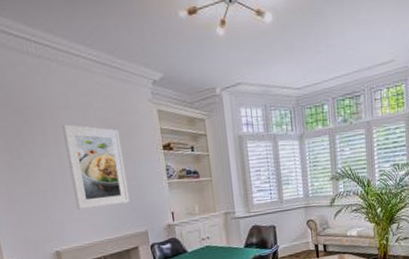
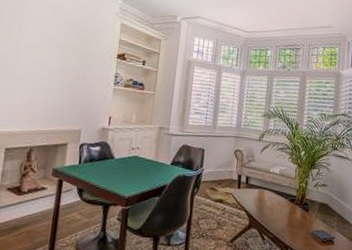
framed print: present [62,124,130,209] -> none [19,17,82,100]

